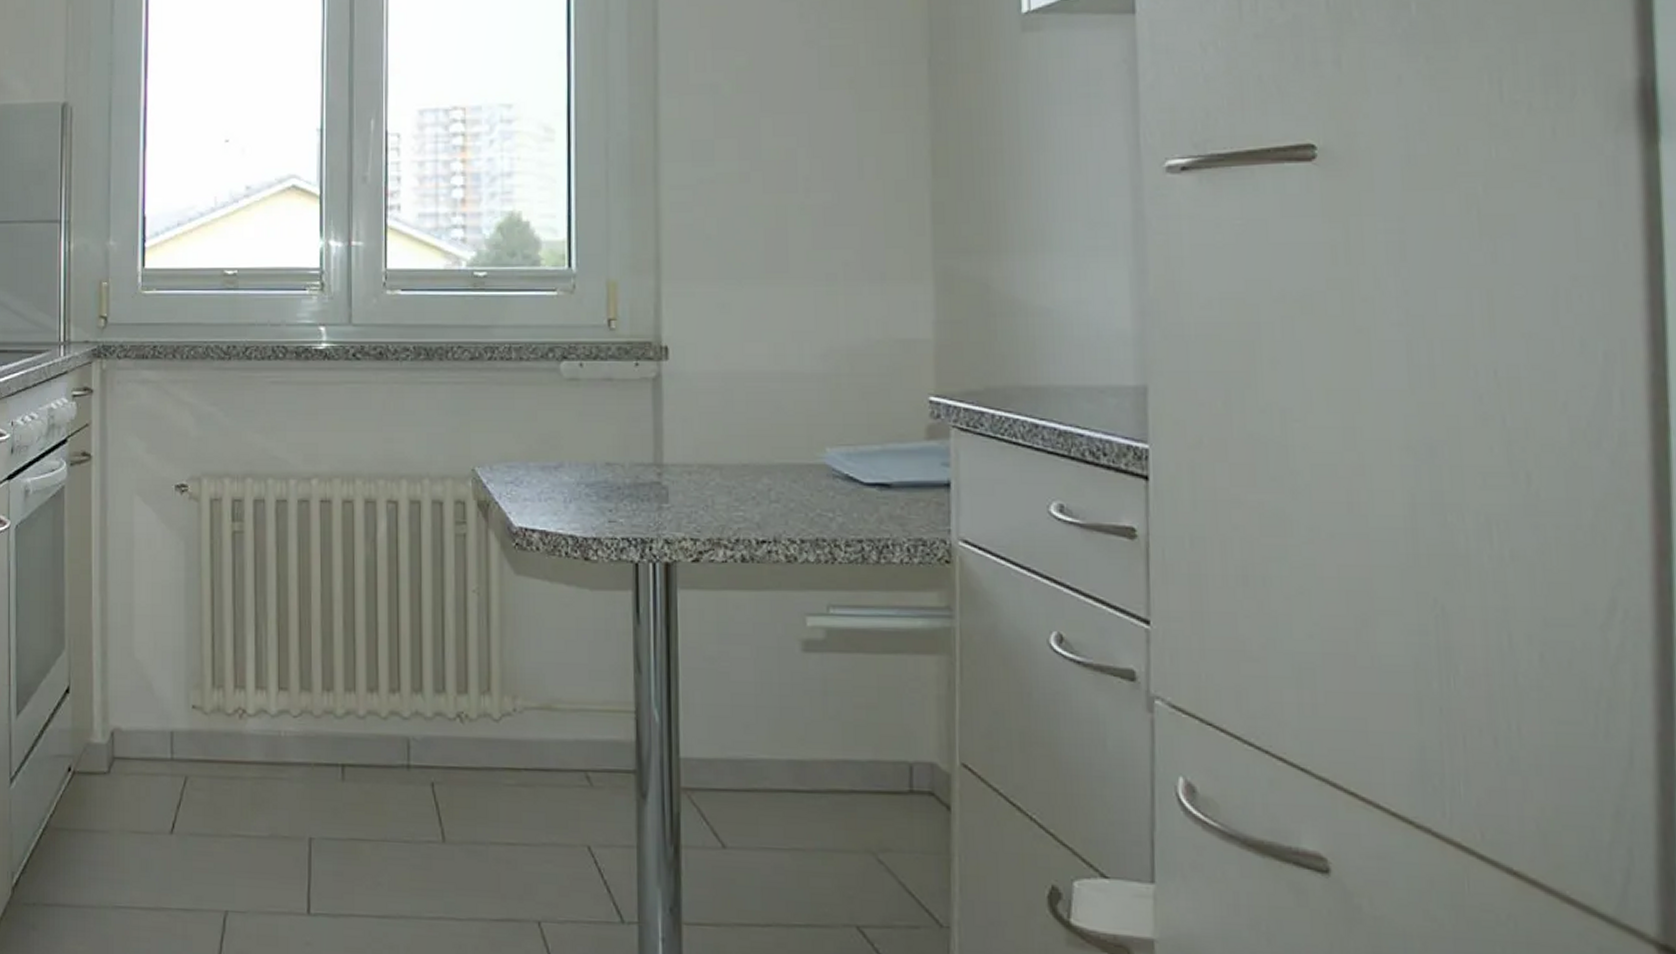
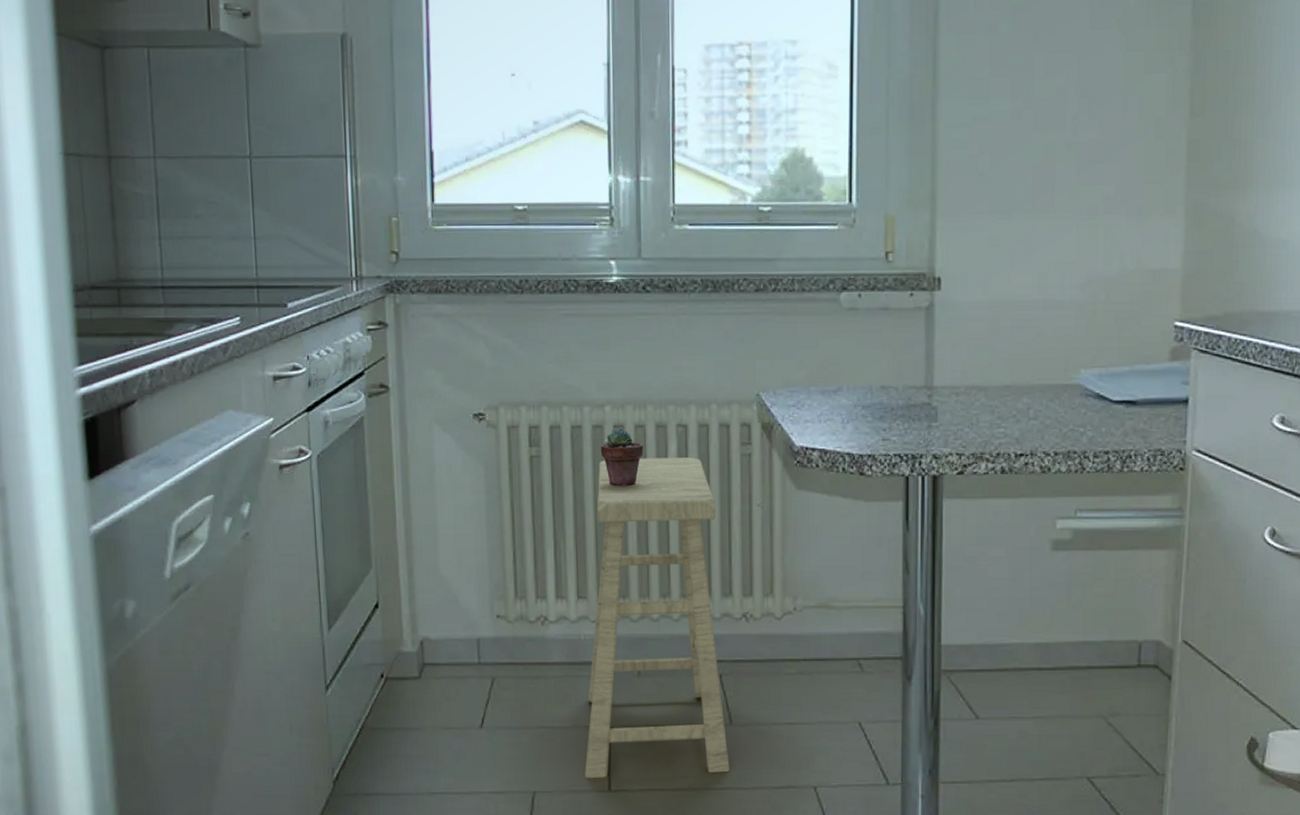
stool: none [282,536,442,900] -> present [585,458,730,779]
potted succulent: none [306,503,351,567] -> present [600,428,644,487]

